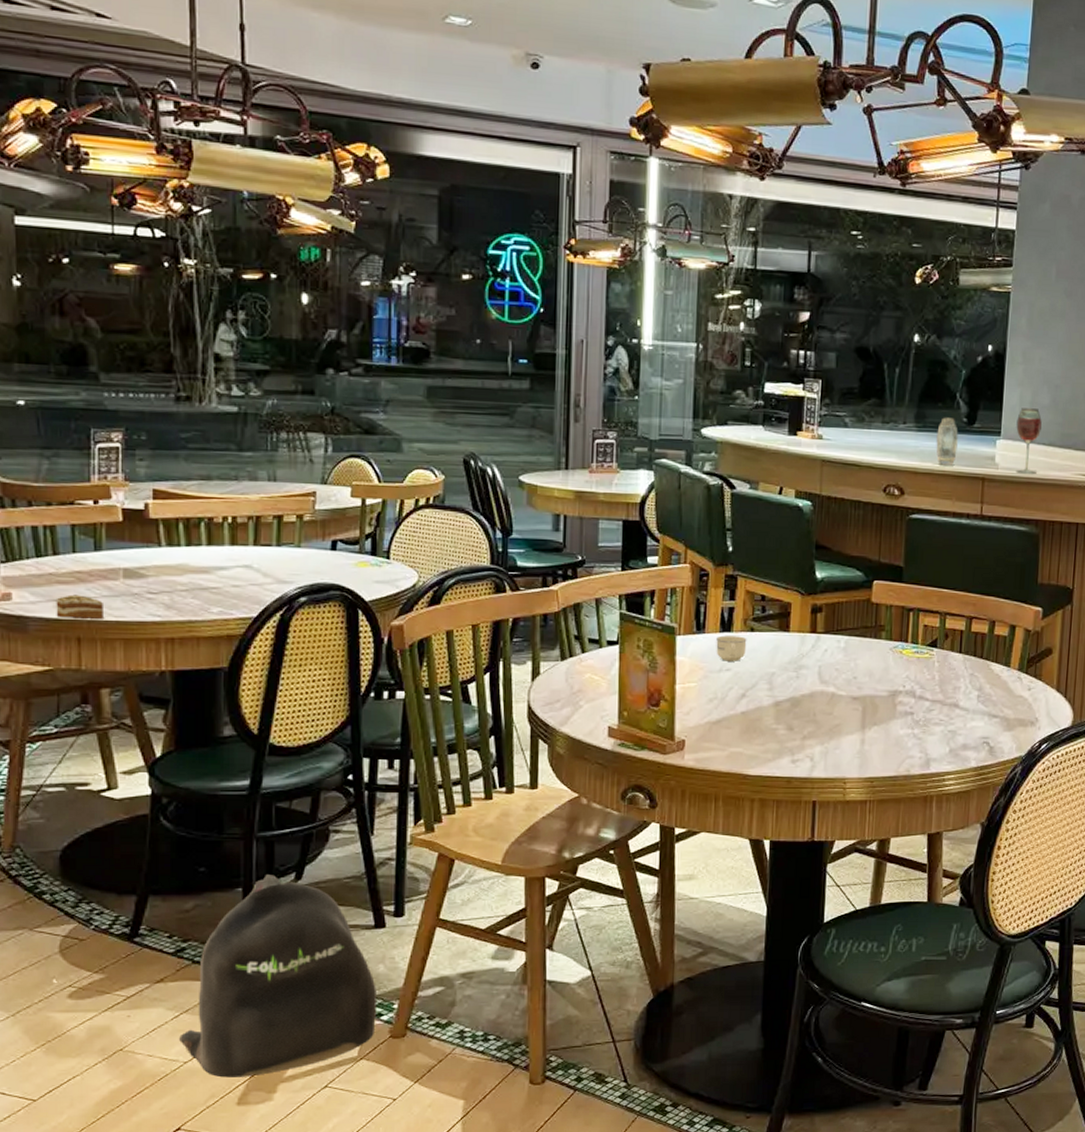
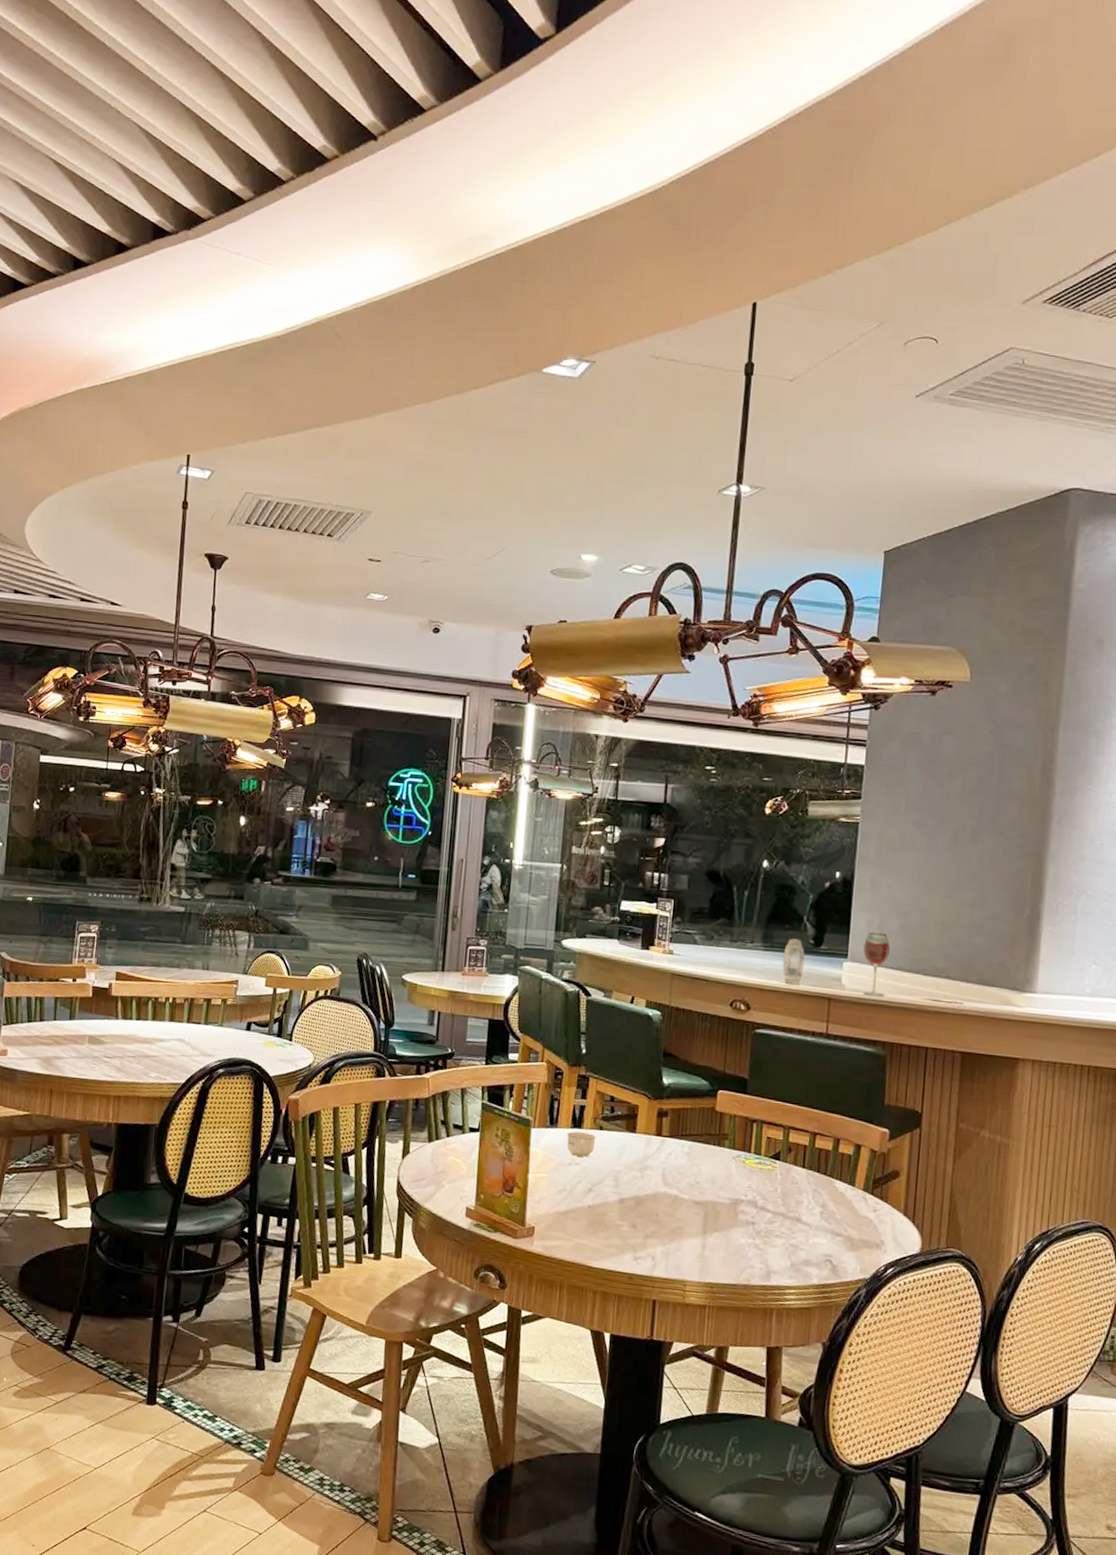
cake slice: present [56,594,103,619] -> none [37,1054,72,1076]
backpack: present [179,875,376,1078] -> none [93,1309,253,1490]

